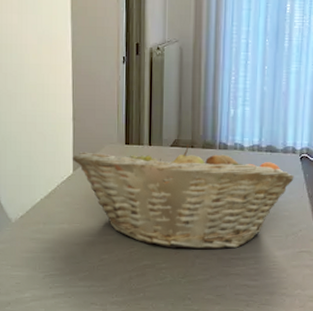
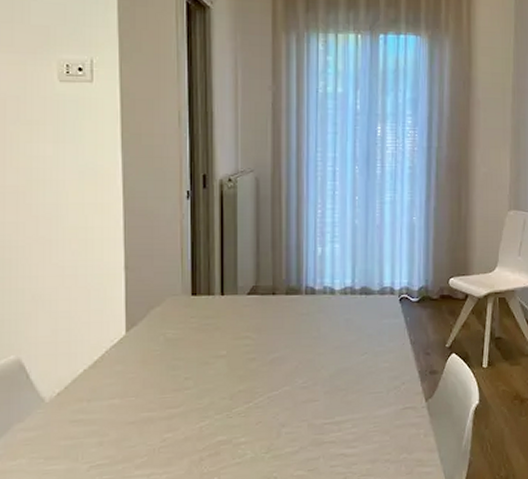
fruit basket: present [72,143,294,250] -> none [124,289,393,418]

